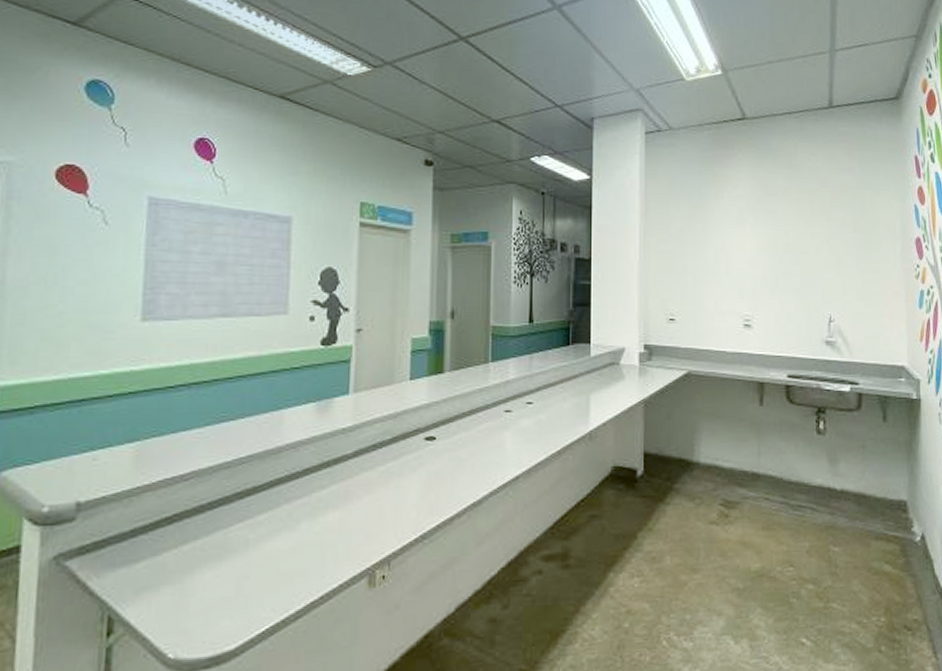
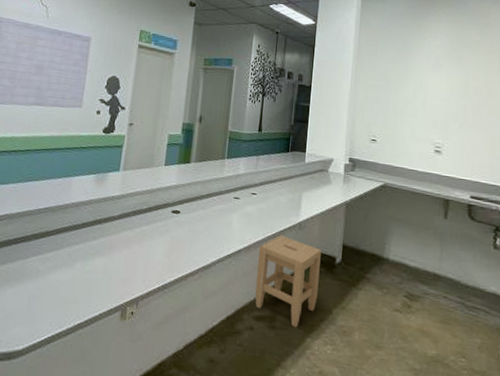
stool: none [541,450,618,563] -> present [255,234,321,328]

